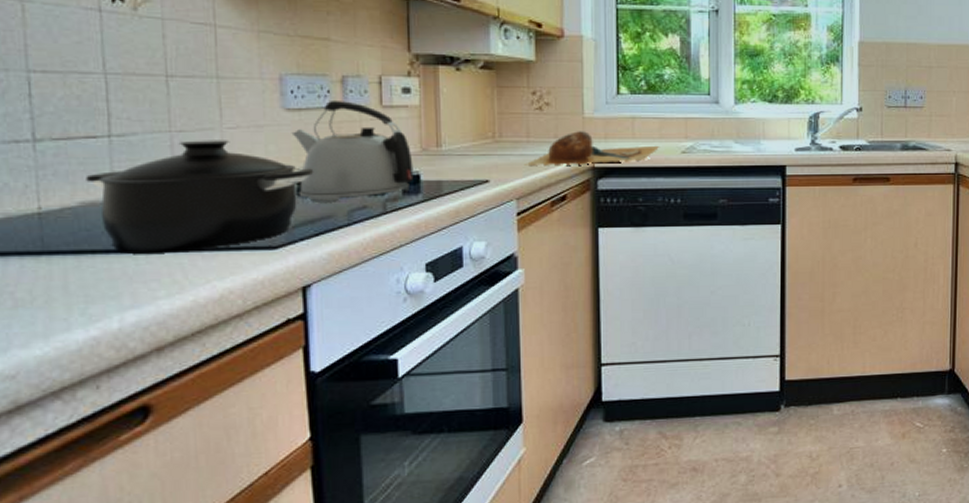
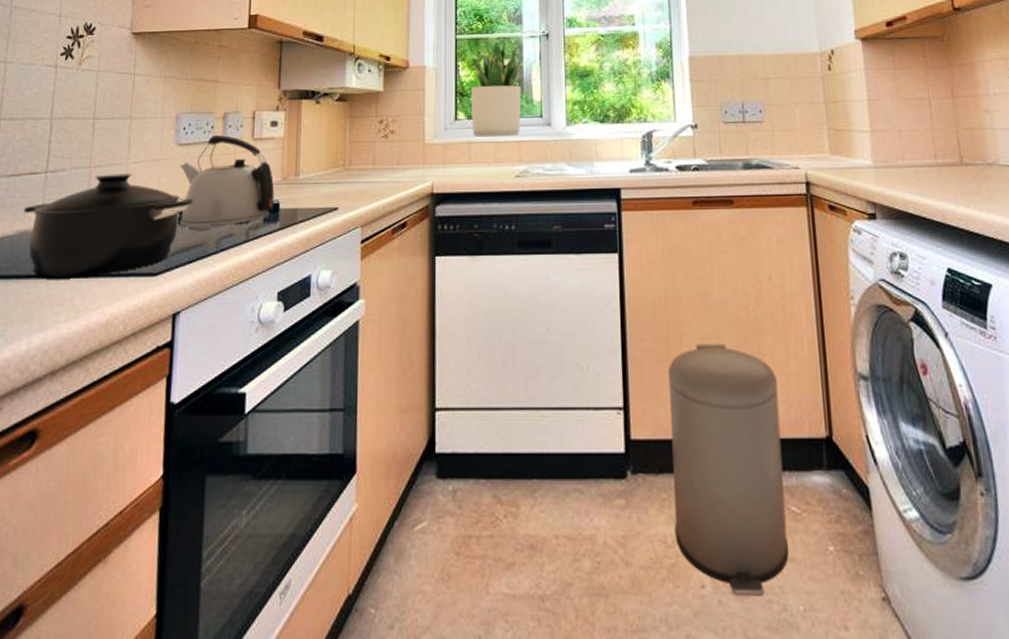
chopping board: present [524,131,660,167] -> none [369,157,495,194]
planter: none [635,13,690,113] -> present [471,40,522,138]
pedal bin: none [820,299,914,490] -> present [668,343,789,596]

